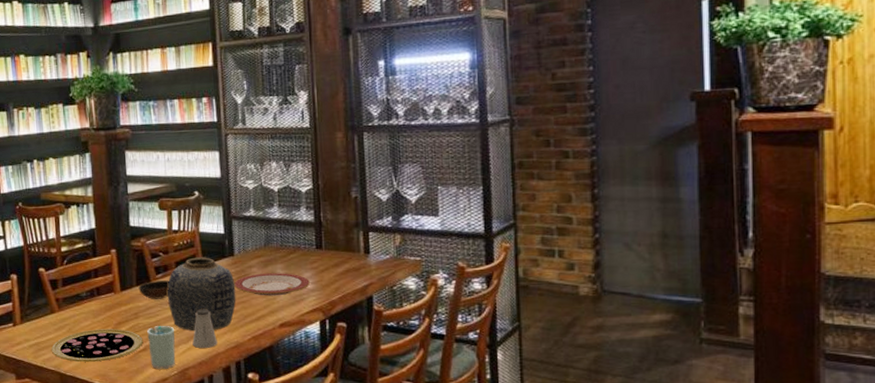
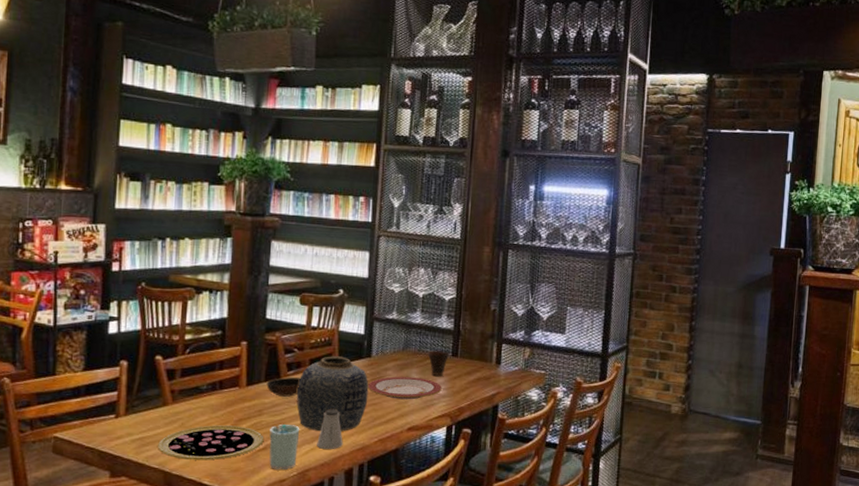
cup: none [290,244,314,271] -> present [427,350,450,377]

